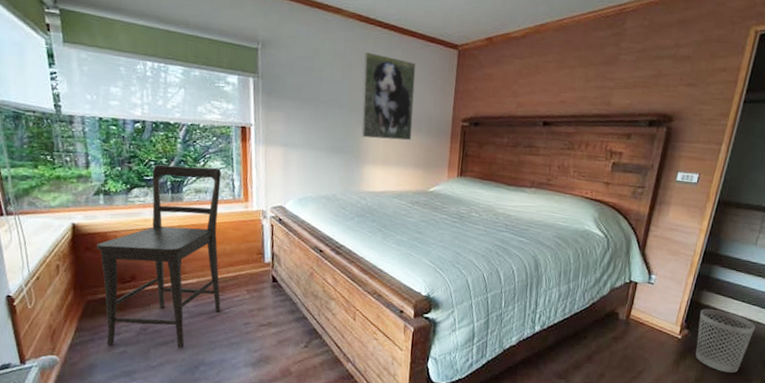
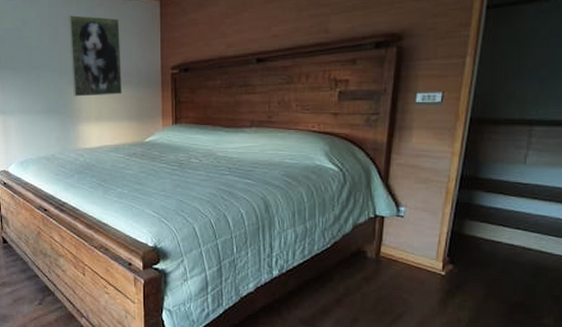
wastebasket: present [695,309,756,373] -> none [465,240,538,312]

